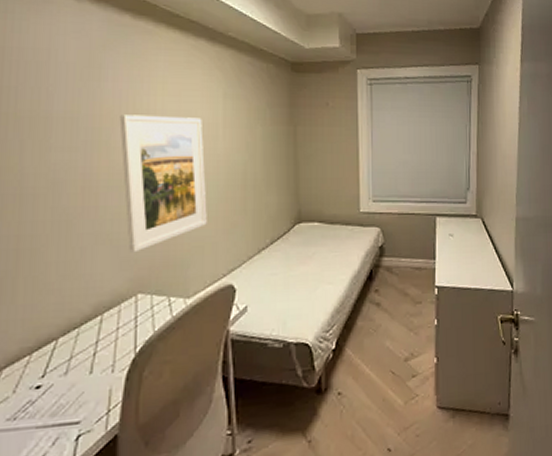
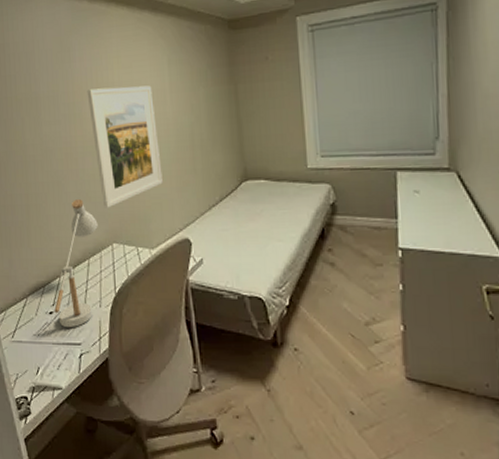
desk lamp: none [44,242,119,405] -> present [54,199,98,328]

